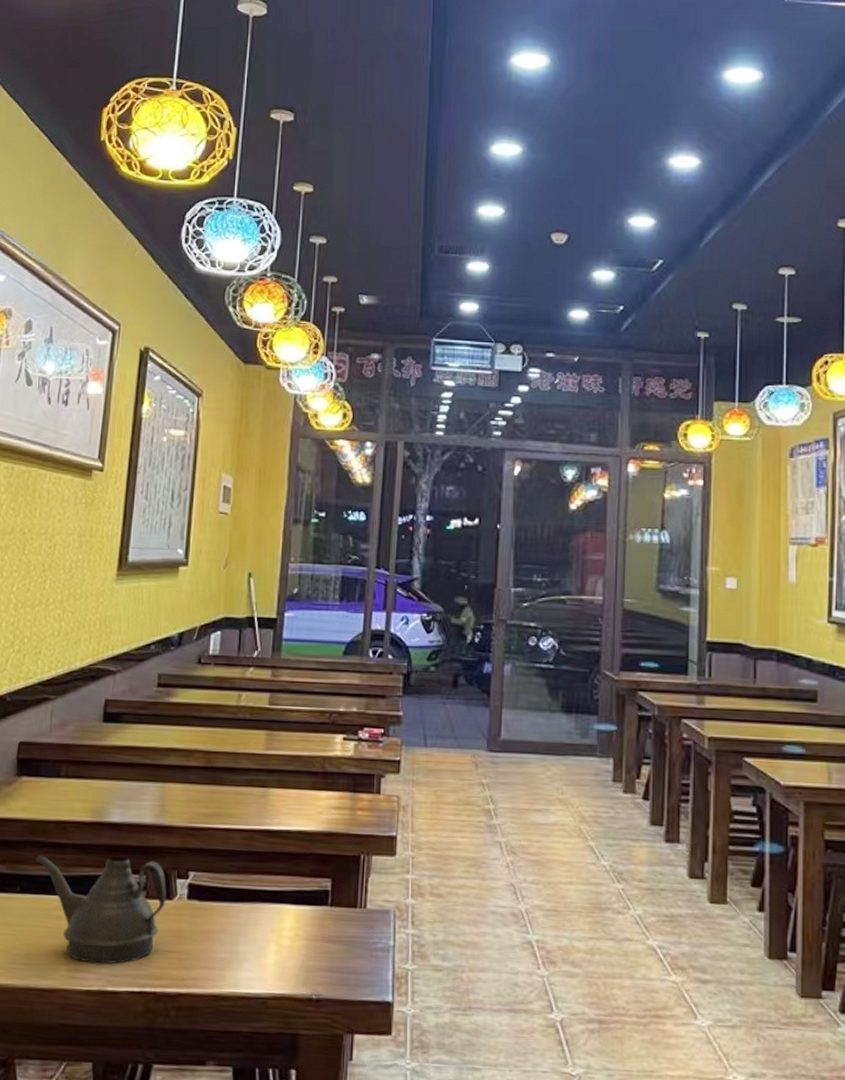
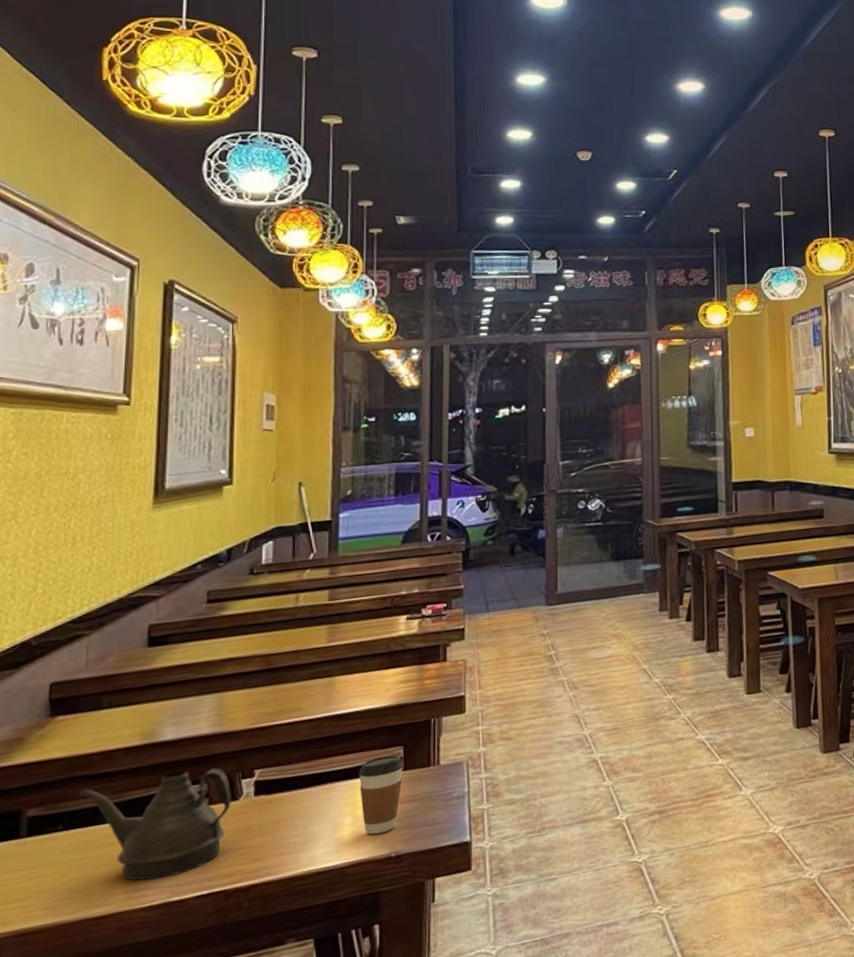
coffee cup: none [286,885,331,970] -> present [359,755,404,835]

